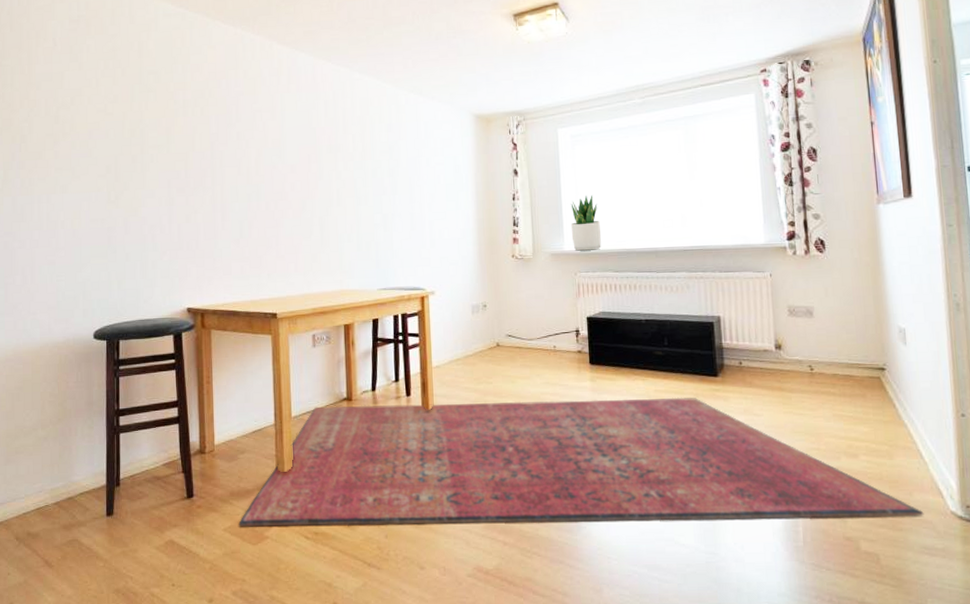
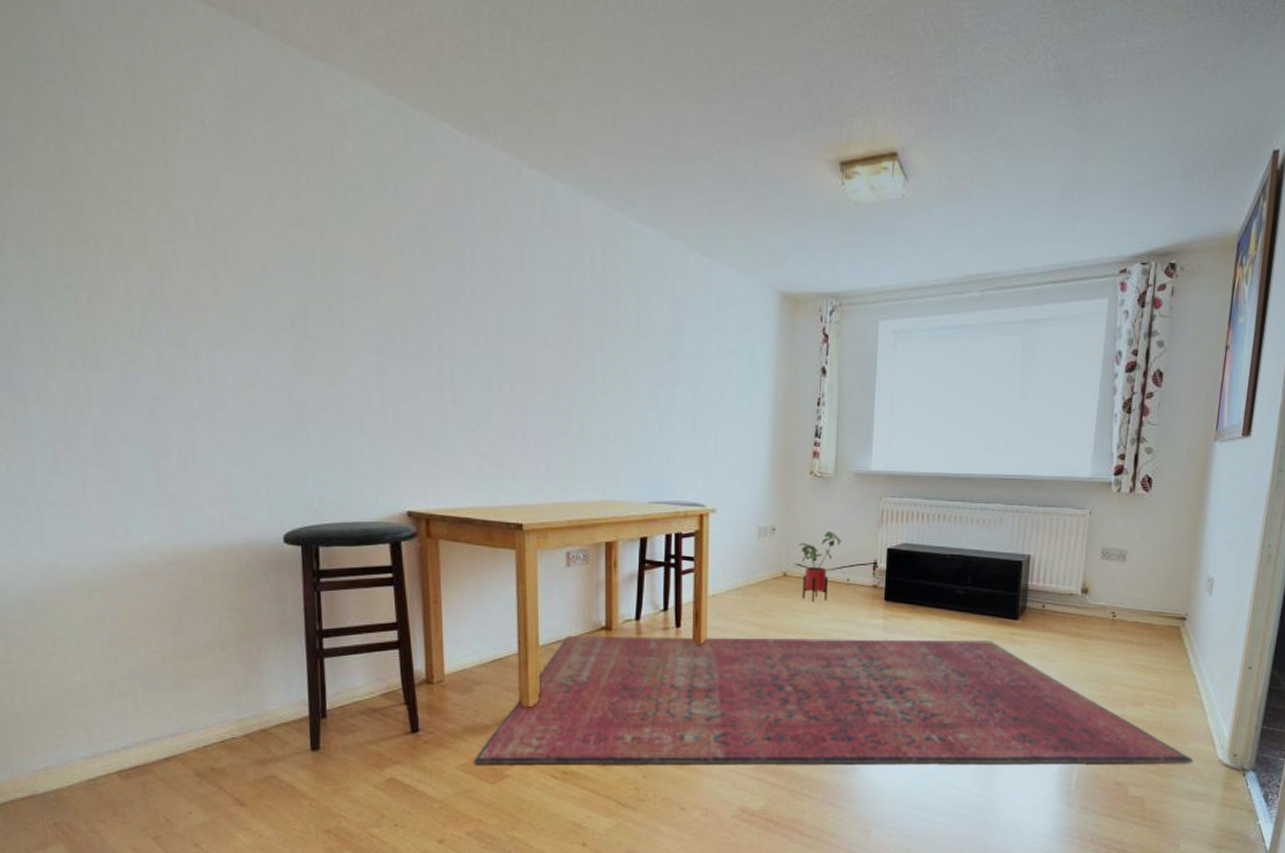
house plant: none [508,304,546,368] -> present [799,530,843,601]
planter: present [570,195,601,251] -> none [881,406,915,472]

